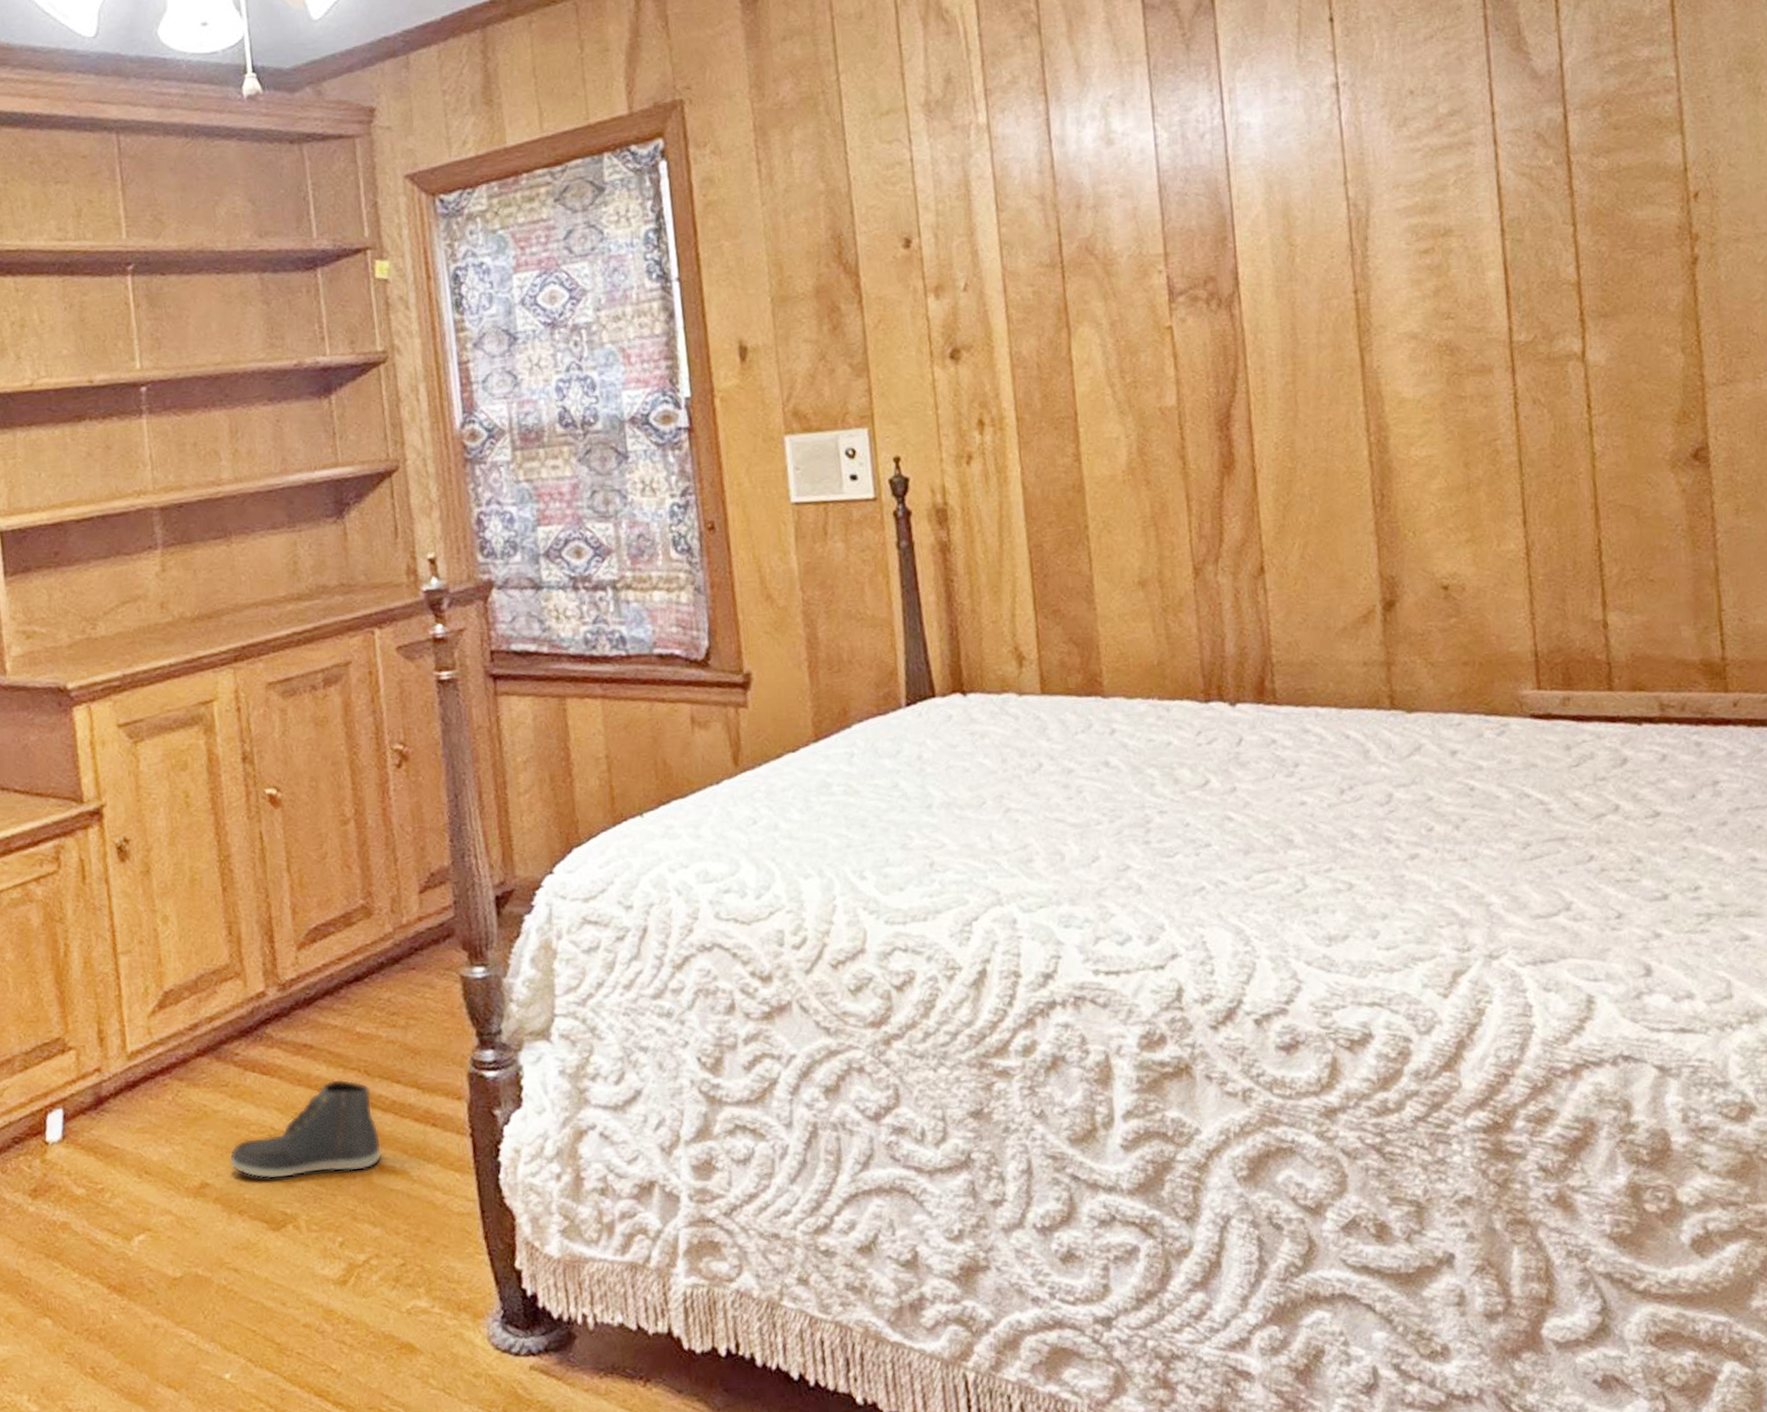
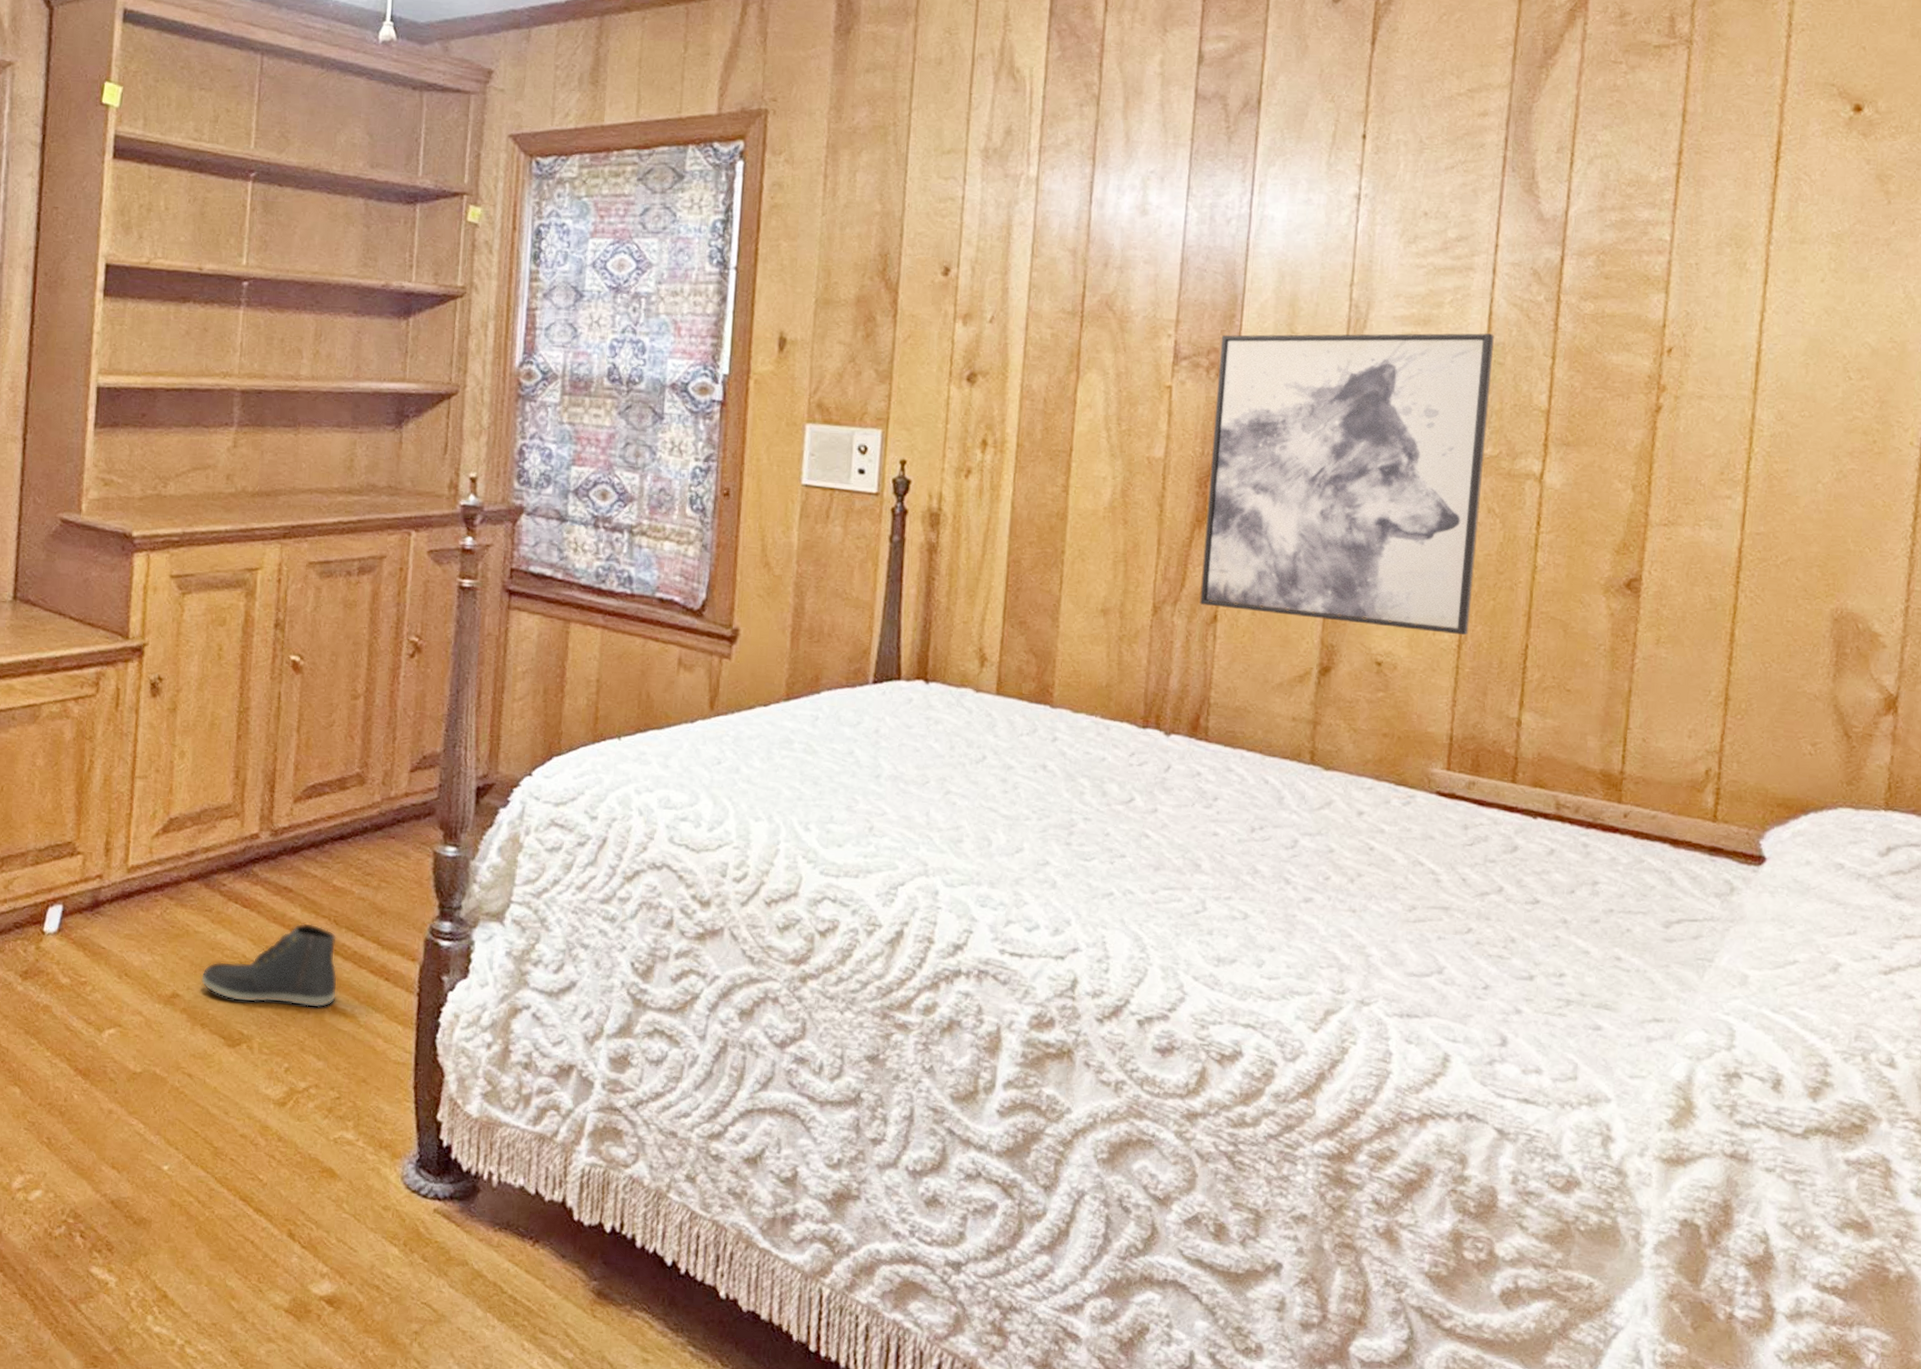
wall art: none [1216,210,1535,558] -> present [1199,333,1494,636]

